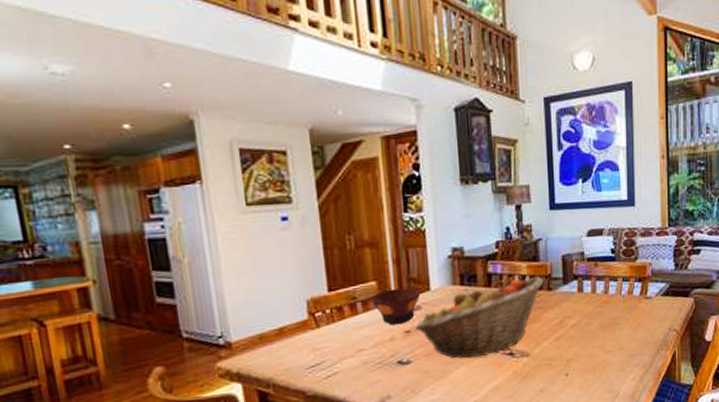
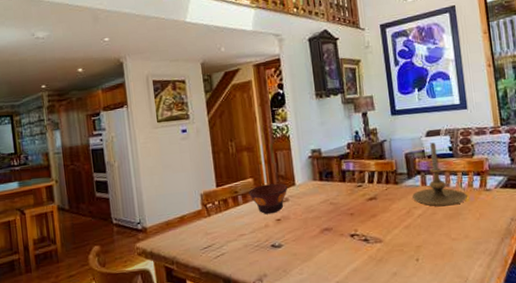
fruit basket: present [414,276,544,359] -> none [284,172,391,244]
candle holder: none [567,243,626,316] -> present [412,142,467,207]

